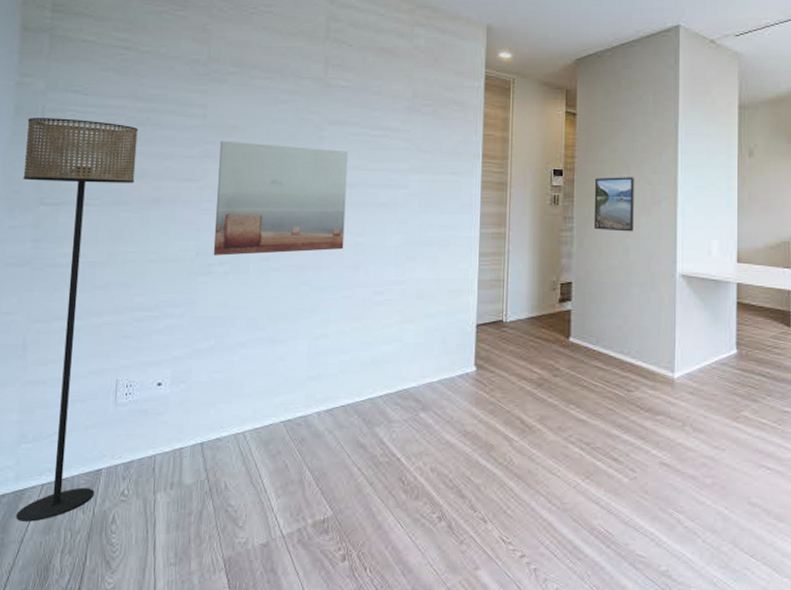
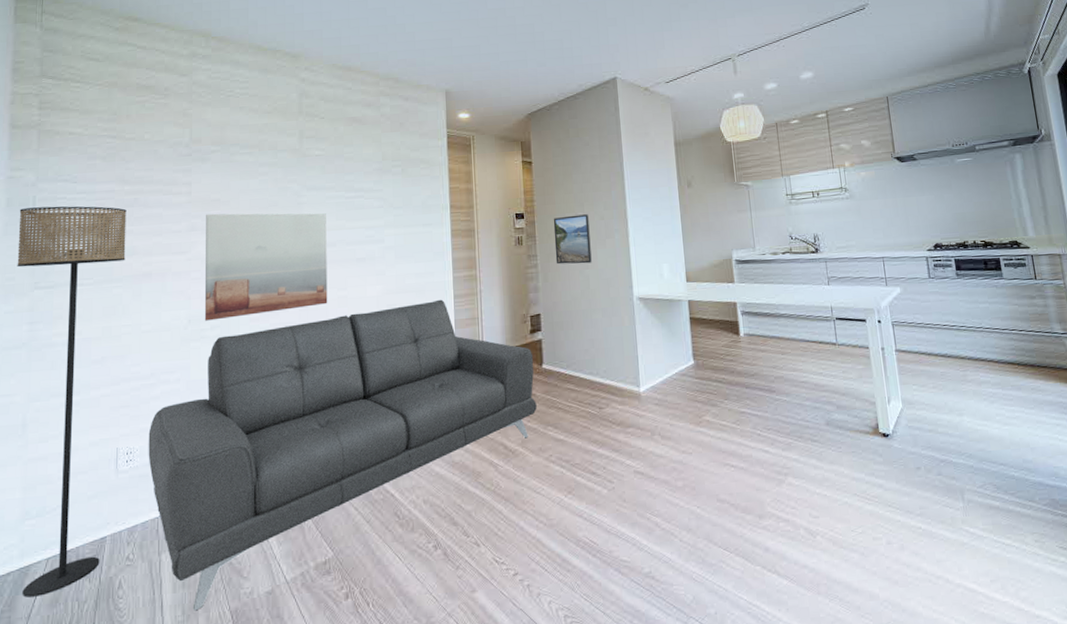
sofa: none [148,256,560,555] -> present [148,299,537,611]

